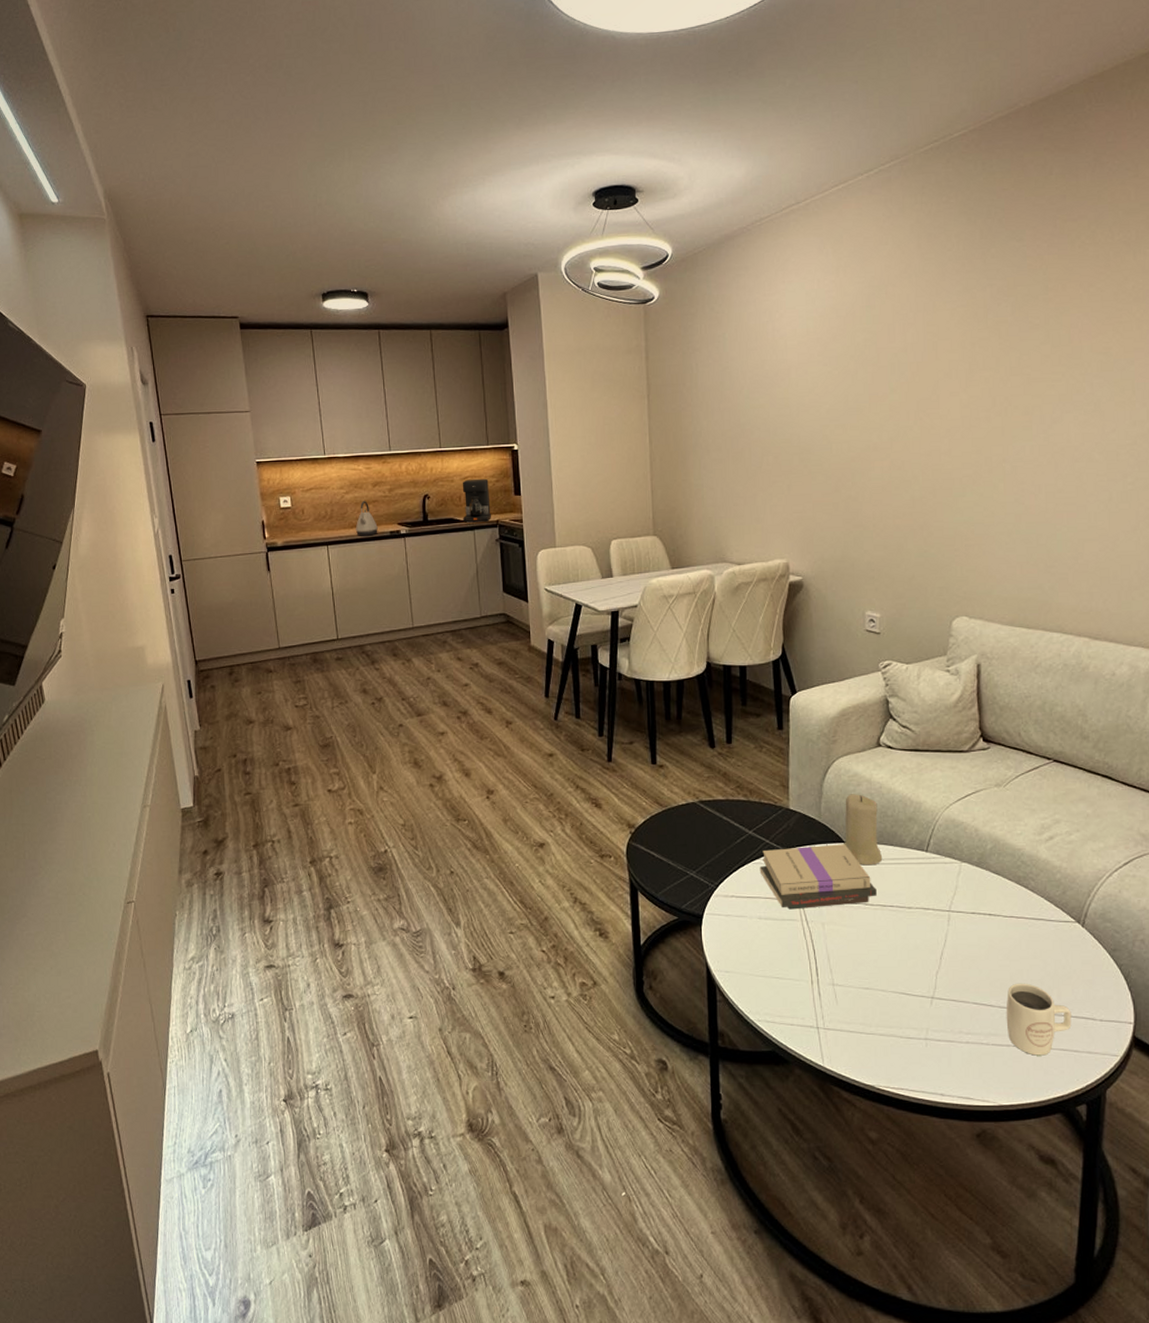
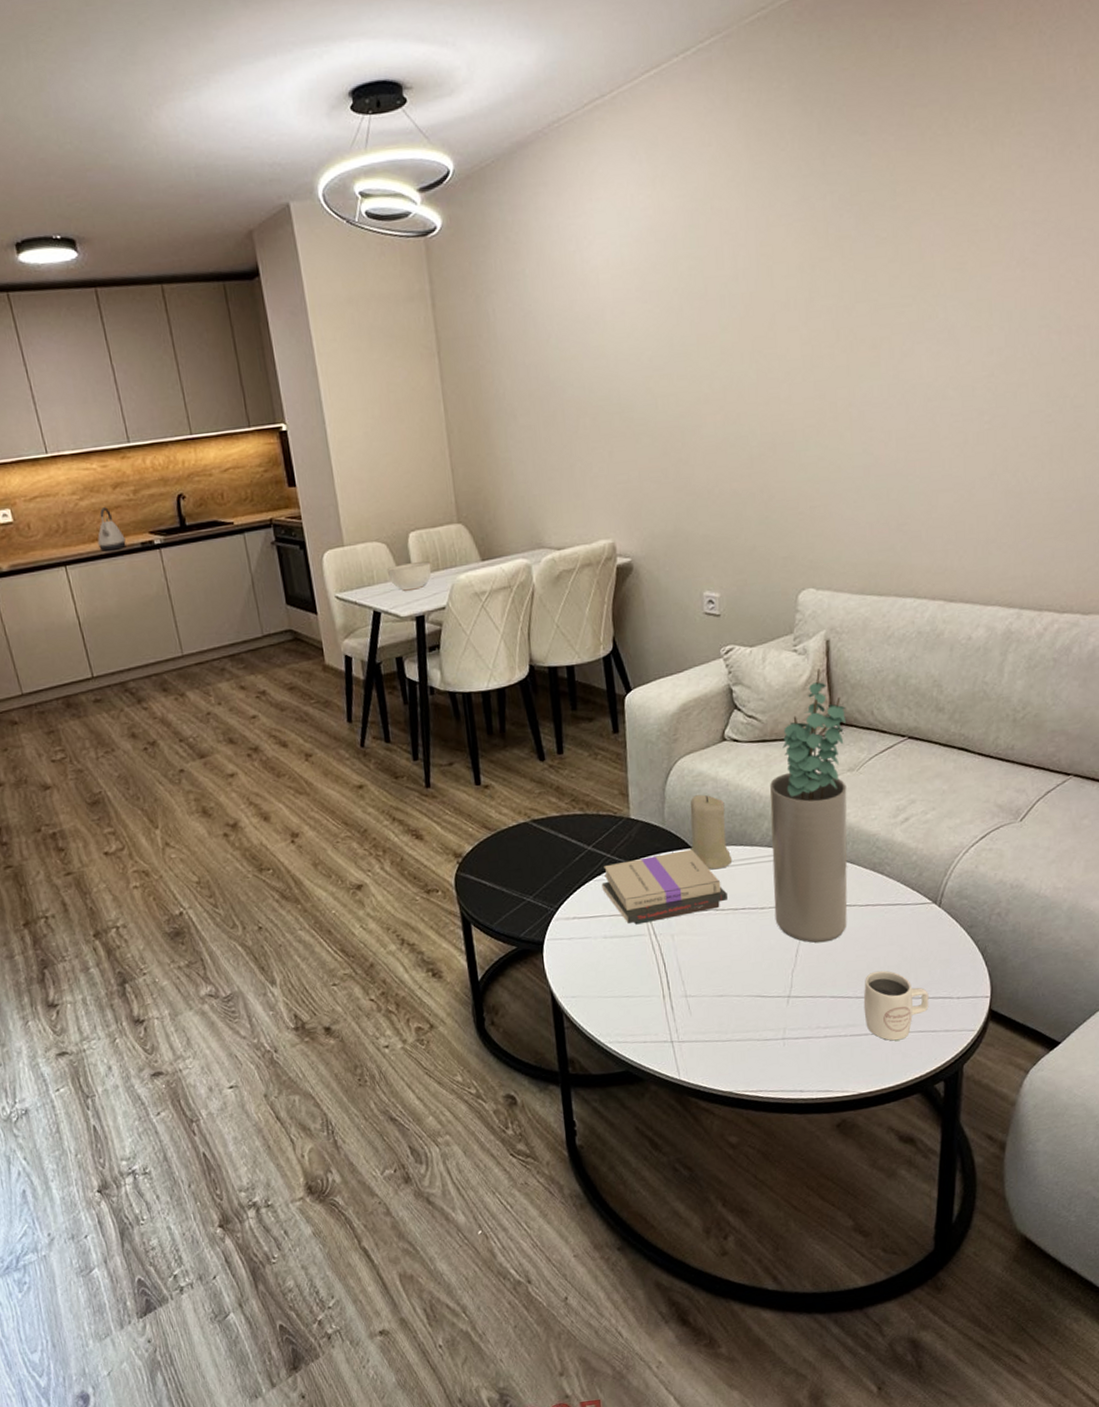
coffee maker: present [462,478,491,523] -> none [222,468,263,525]
bowl: none [590,565,628,589] -> present [386,561,432,591]
vase: none [920,689,994,948] -> present [769,668,848,943]

